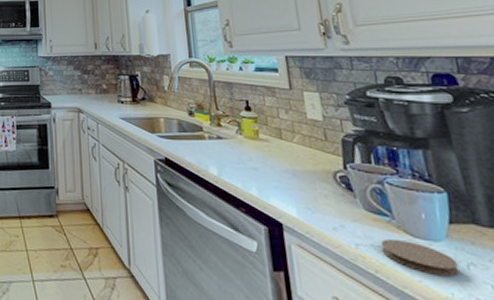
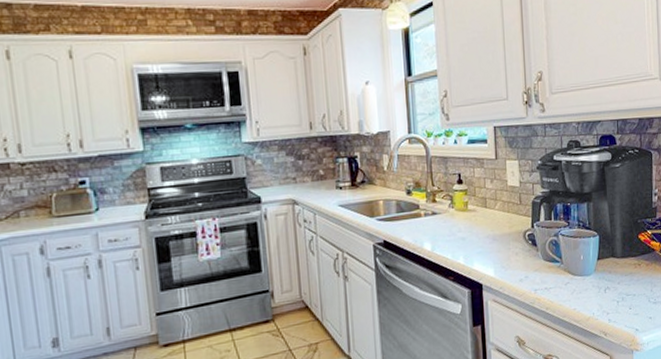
coaster: present [380,238,460,276] -> none [552,279,599,302]

